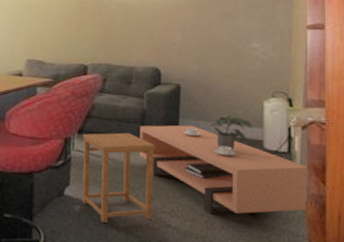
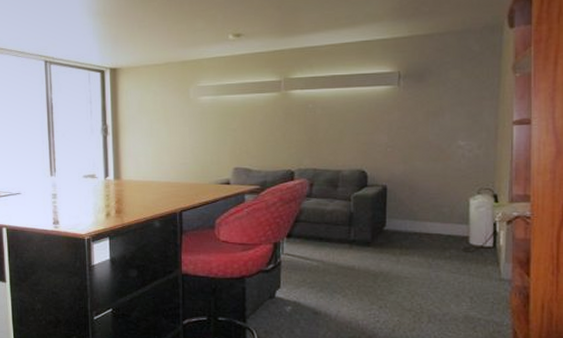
side table: present [82,132,155,224] -> none [291,235,363,322]
coffee table: present [139,125,307,214] -> none [347,225,511,308]
potted plant: present [209,115,253,150] -> none [415,213,459,247]

